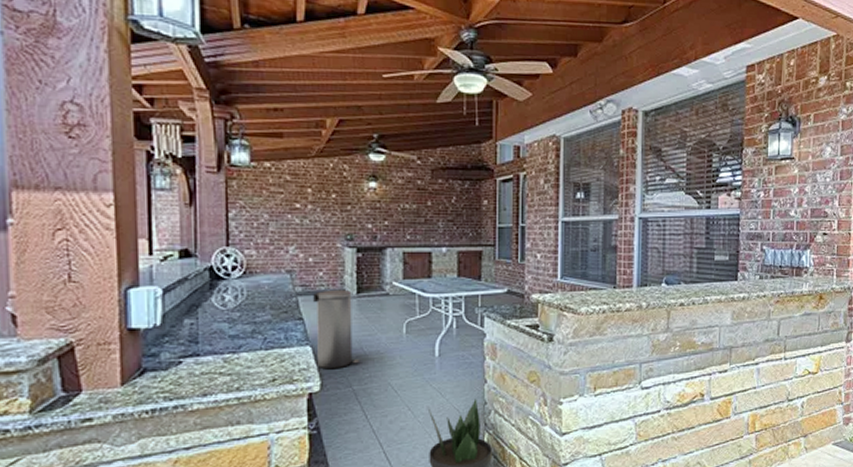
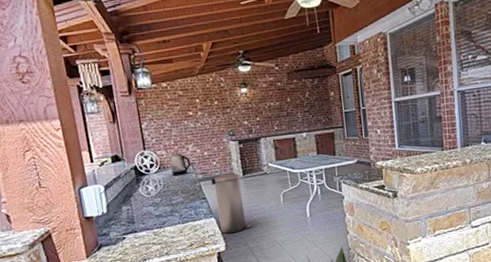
kettle: none [260,256,288,286] -> present [169,153,191,177]

